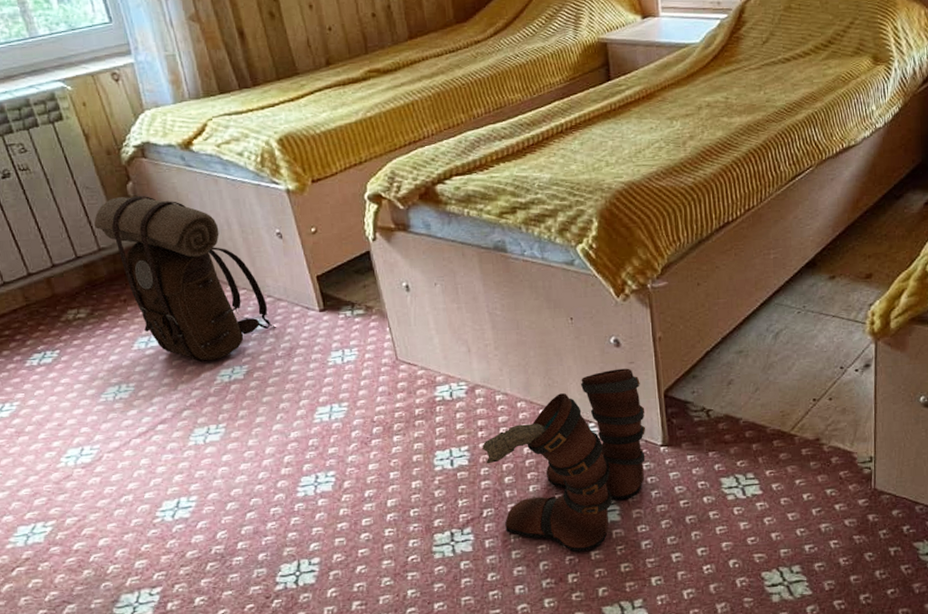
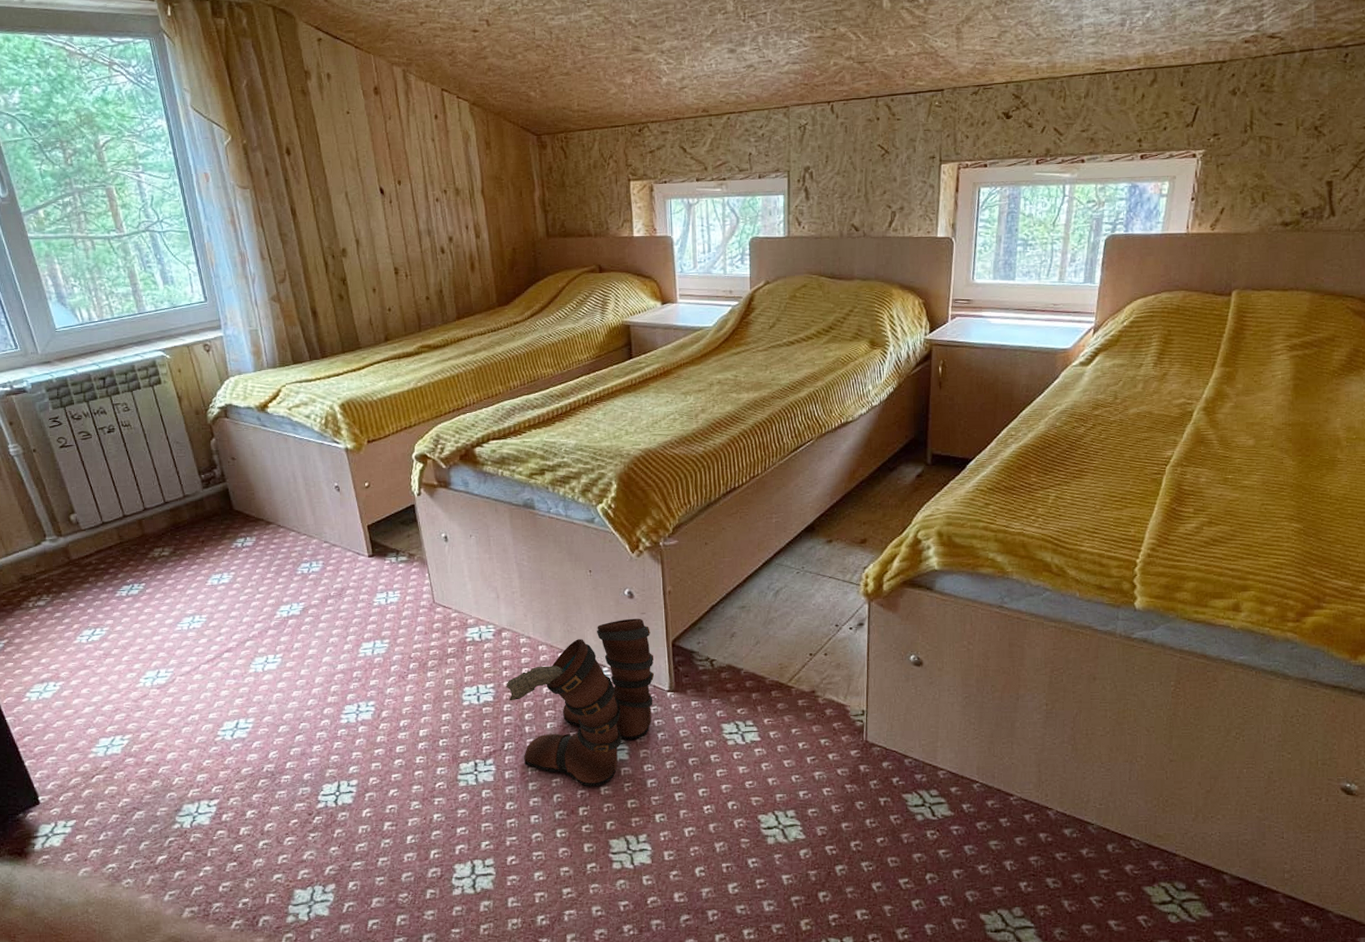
backpack: present [94,195,274,363] -> none [181,450,329,599]

